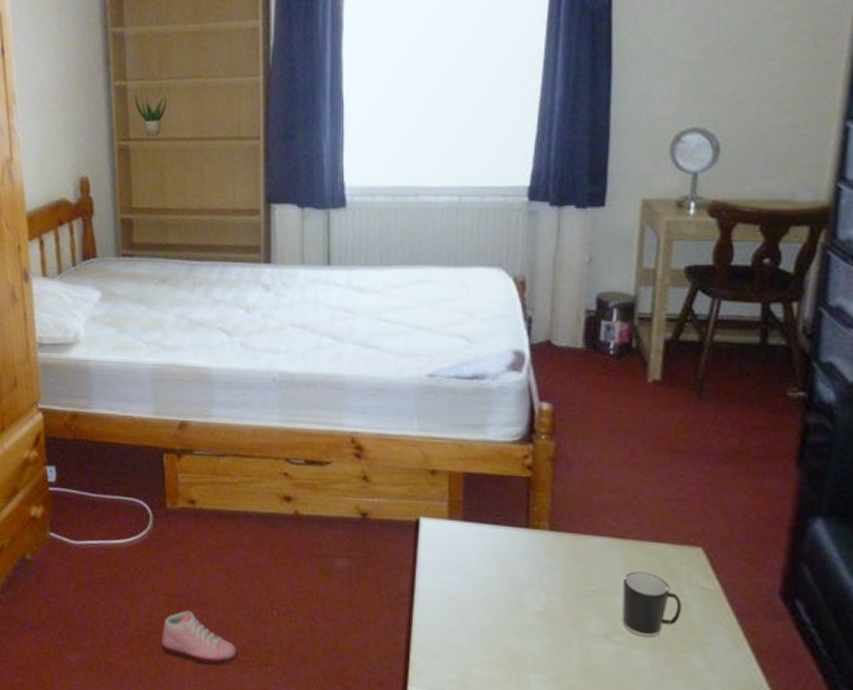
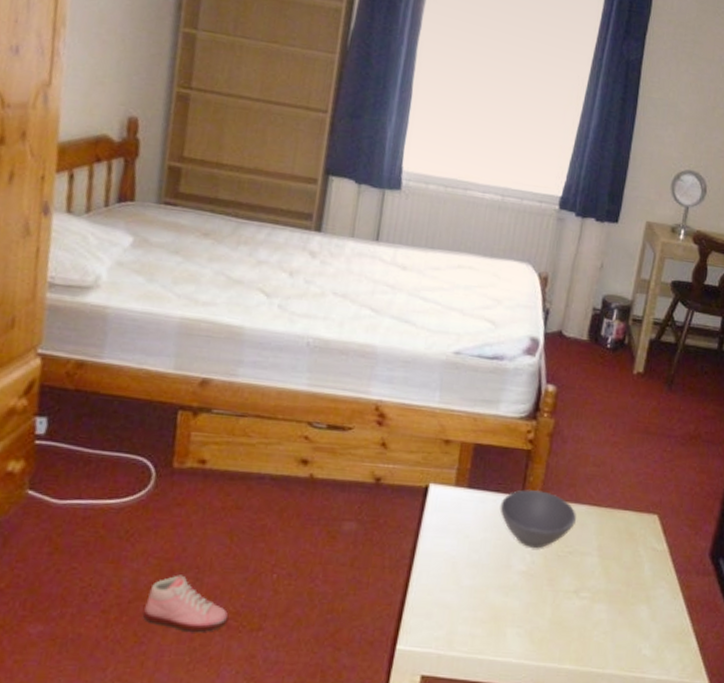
potted plant: present [135,92,166,137] -> none [203,43,238,91]
bowl: none [503,520,596,586] -> present [500,489,576,548]
mug: present [622,571,682,637] -> none [590,535,637,592]

